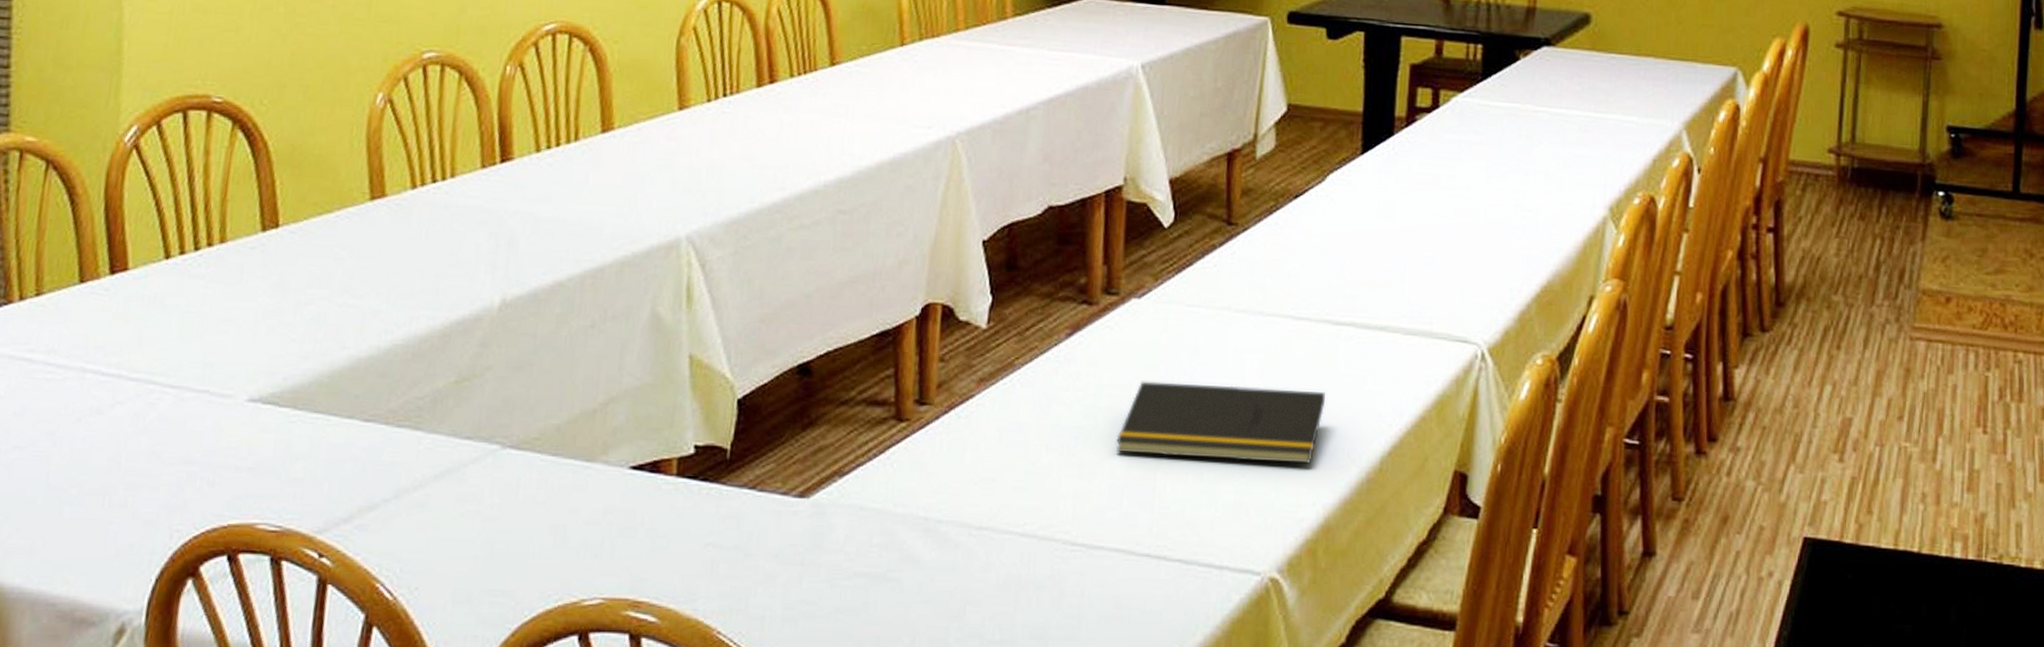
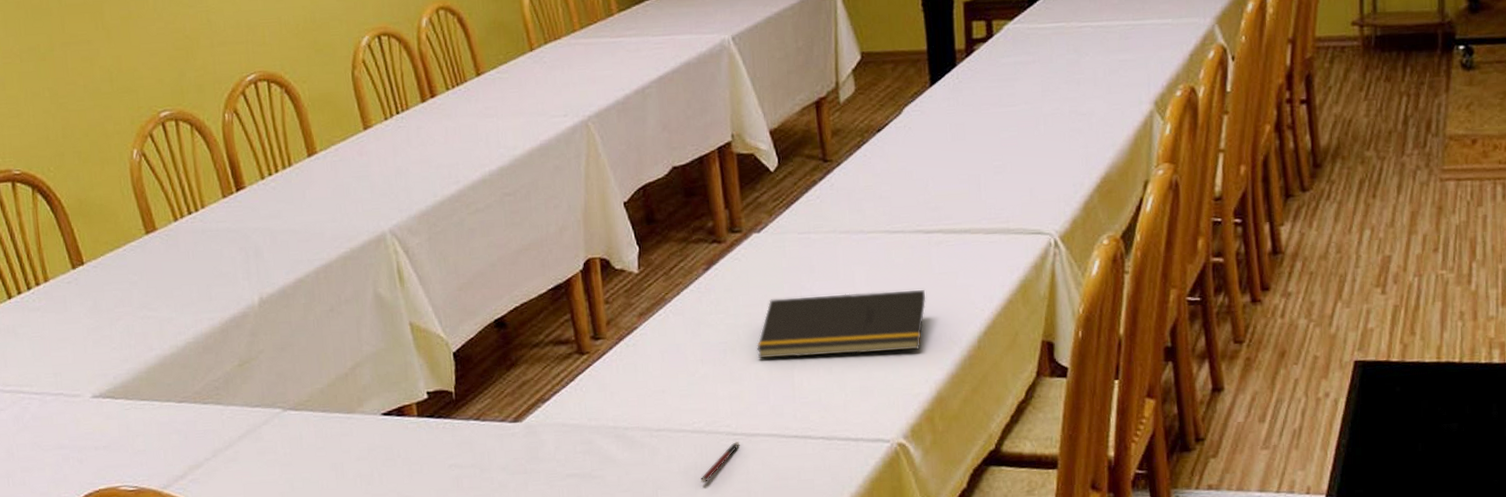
pen: none [1022,552,1078,603] -> present [701,441,740,483]

